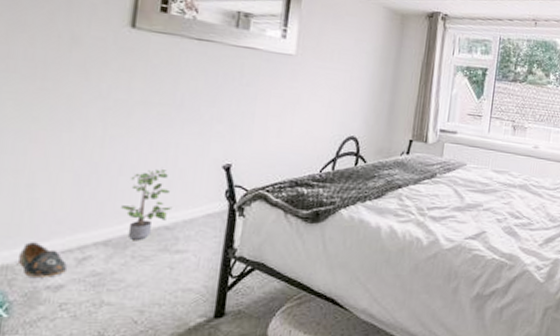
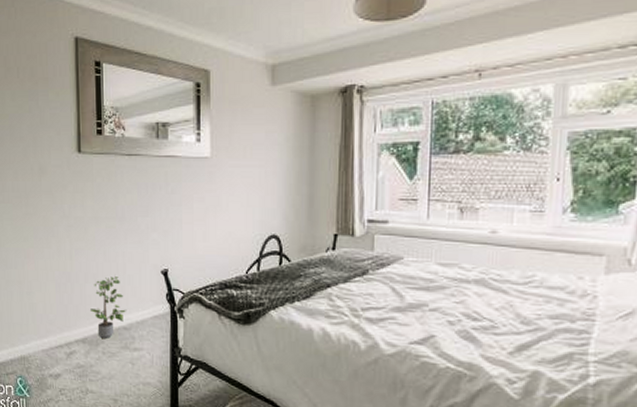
shoe: present [17,242,67,277] -> none [29,338,60,367]

